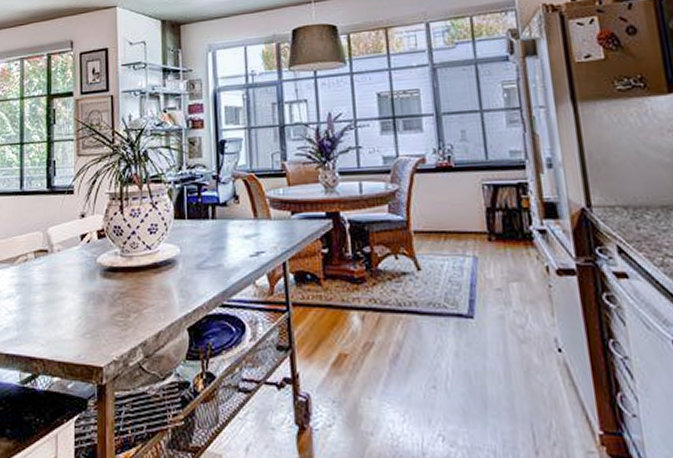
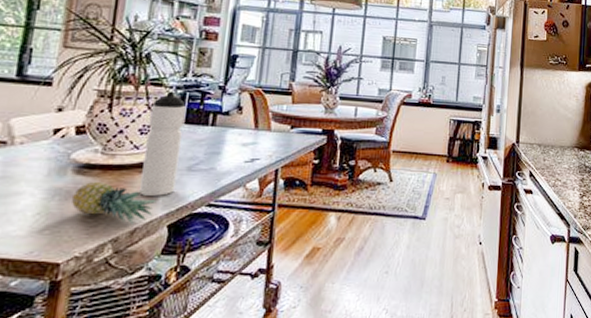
fruit: none [104,285,175,328] -> present [72,182,158,224]
water bottle: none [155,188,188,297] -> present [139,92,186,196]

